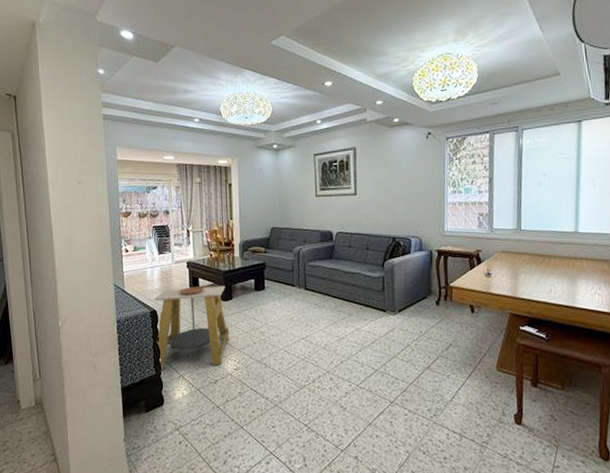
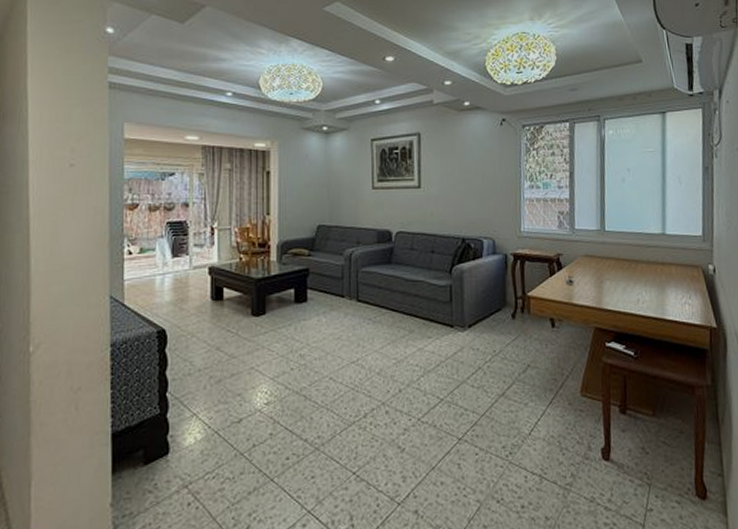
side table: present [154,286,230,372] -> none [163,297,261,410]

